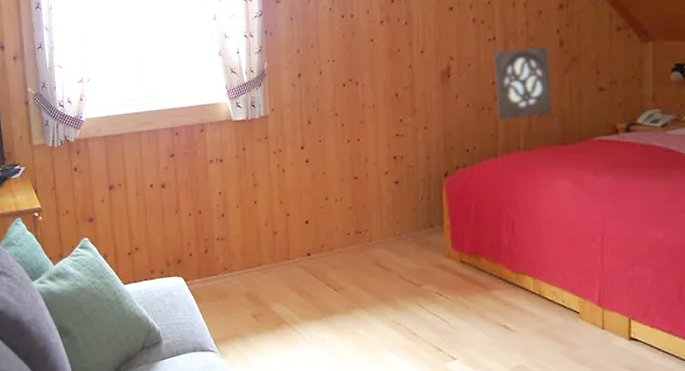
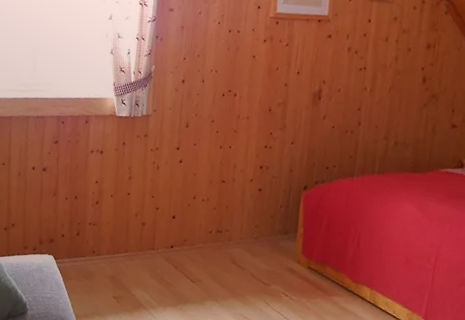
wall ornament: present [493,47,553,121] -> none [357,80,412,145]

